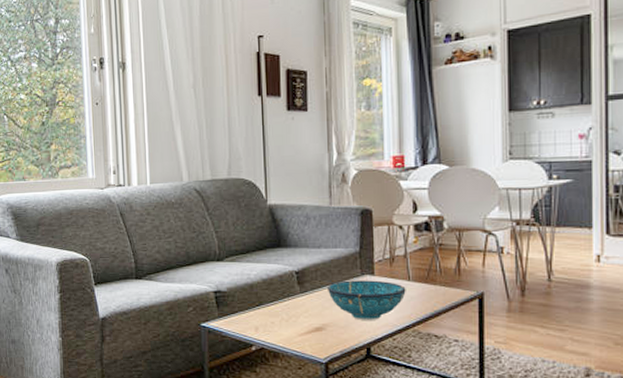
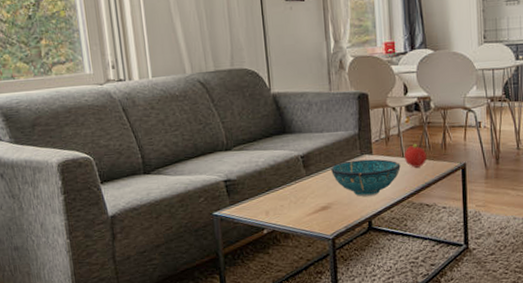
fruit: none [410,266,438,293] -> present [404,143,427,168]

